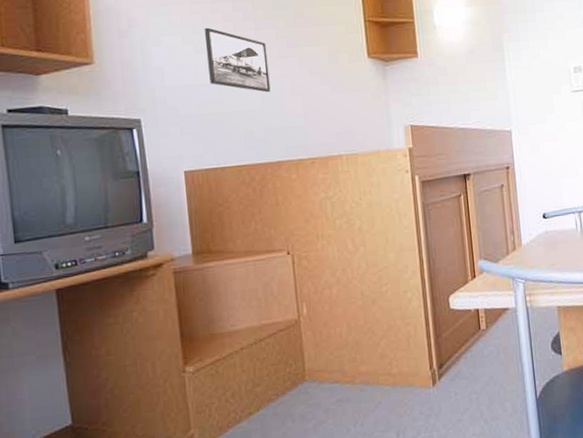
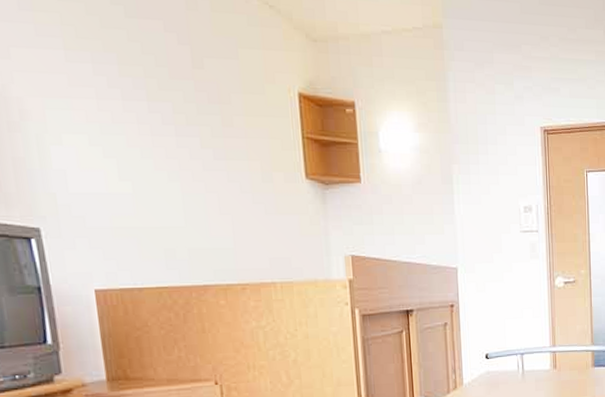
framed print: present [204,27,271,93] -> none [114,128,195,208]

